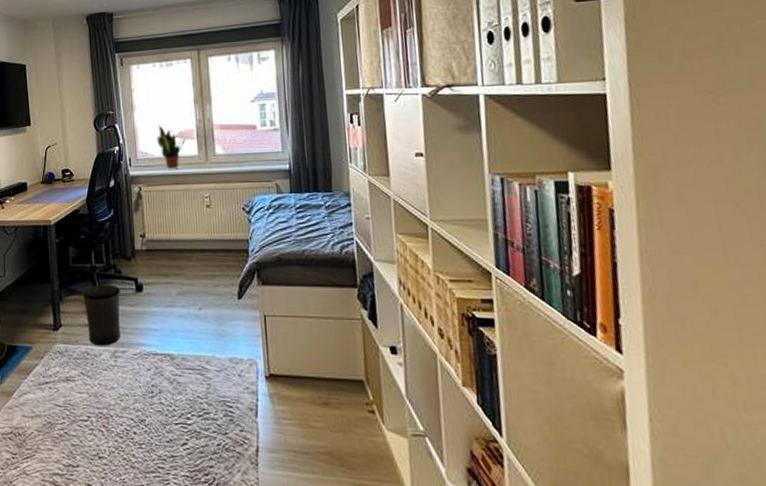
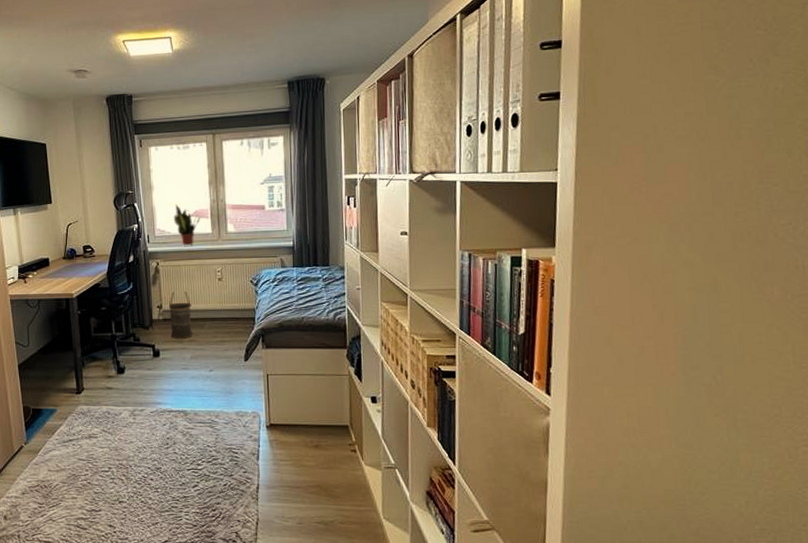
waste bin: present [82,284,120,346] -> none [103,351,139,406]
basket: none [152,219,179,272] -> present [168,291,192,339]

